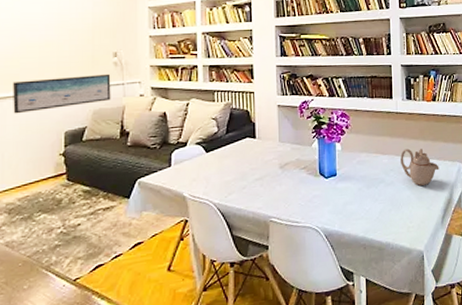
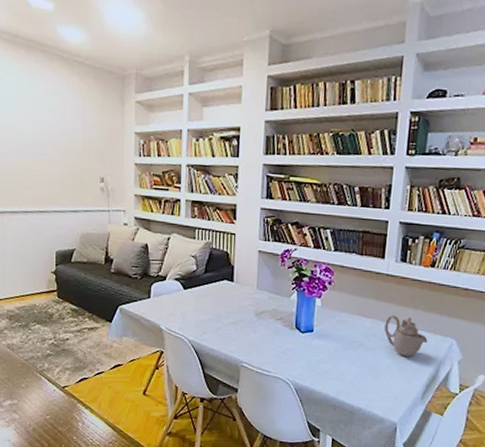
wall art: present [13,73,111,114] -> none [12,197,98,229]

